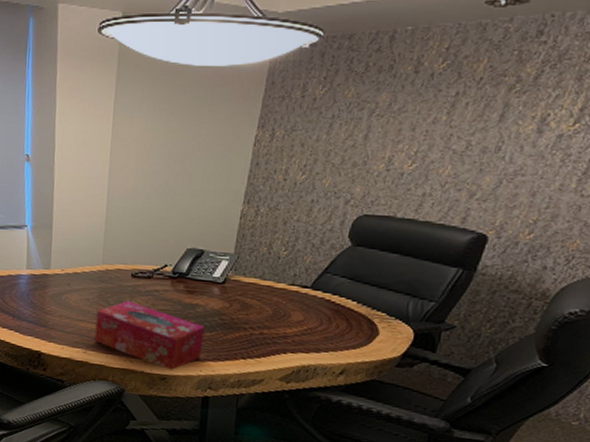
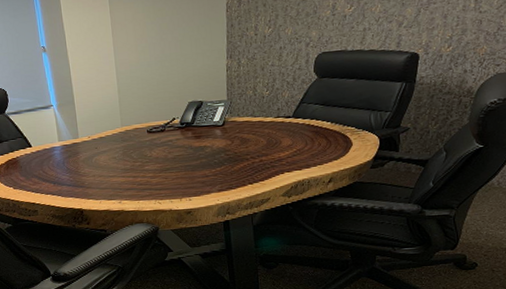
tissue box: present [94,300,205,370] -> none [124,153,216,204]

